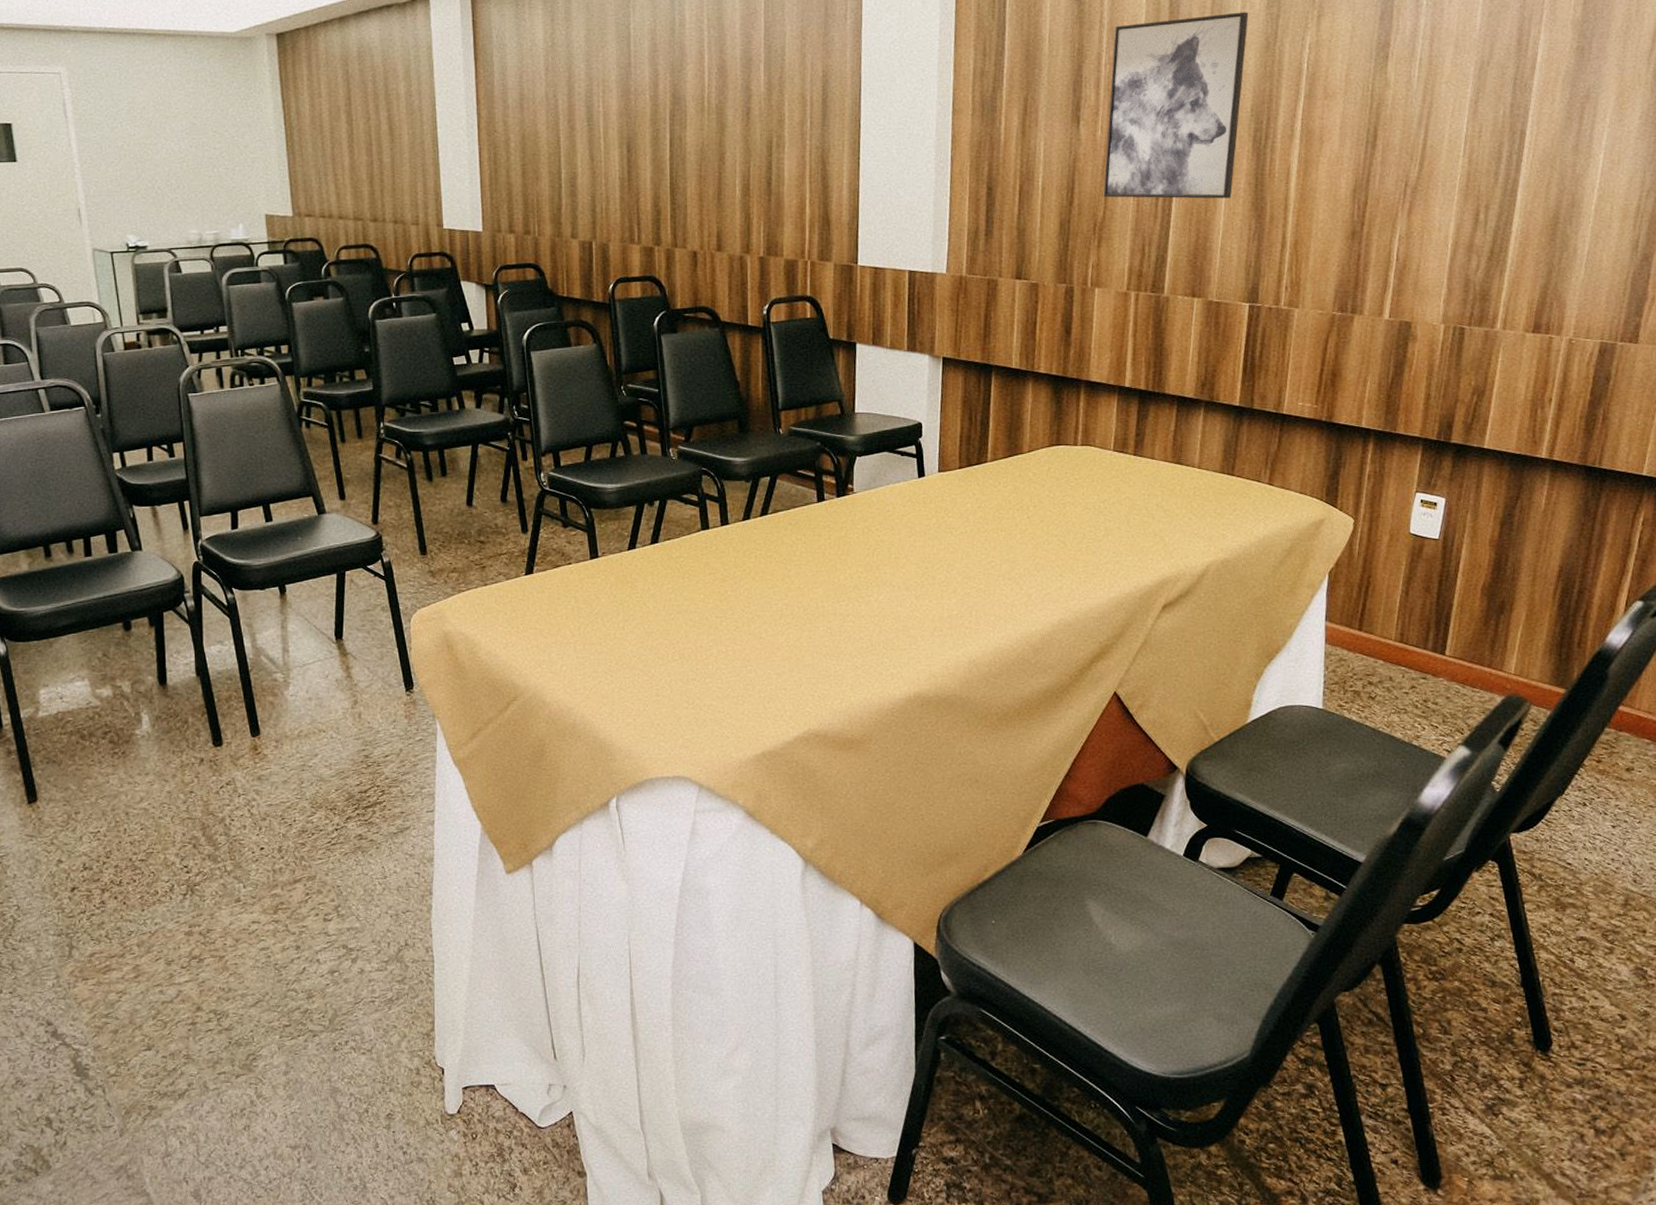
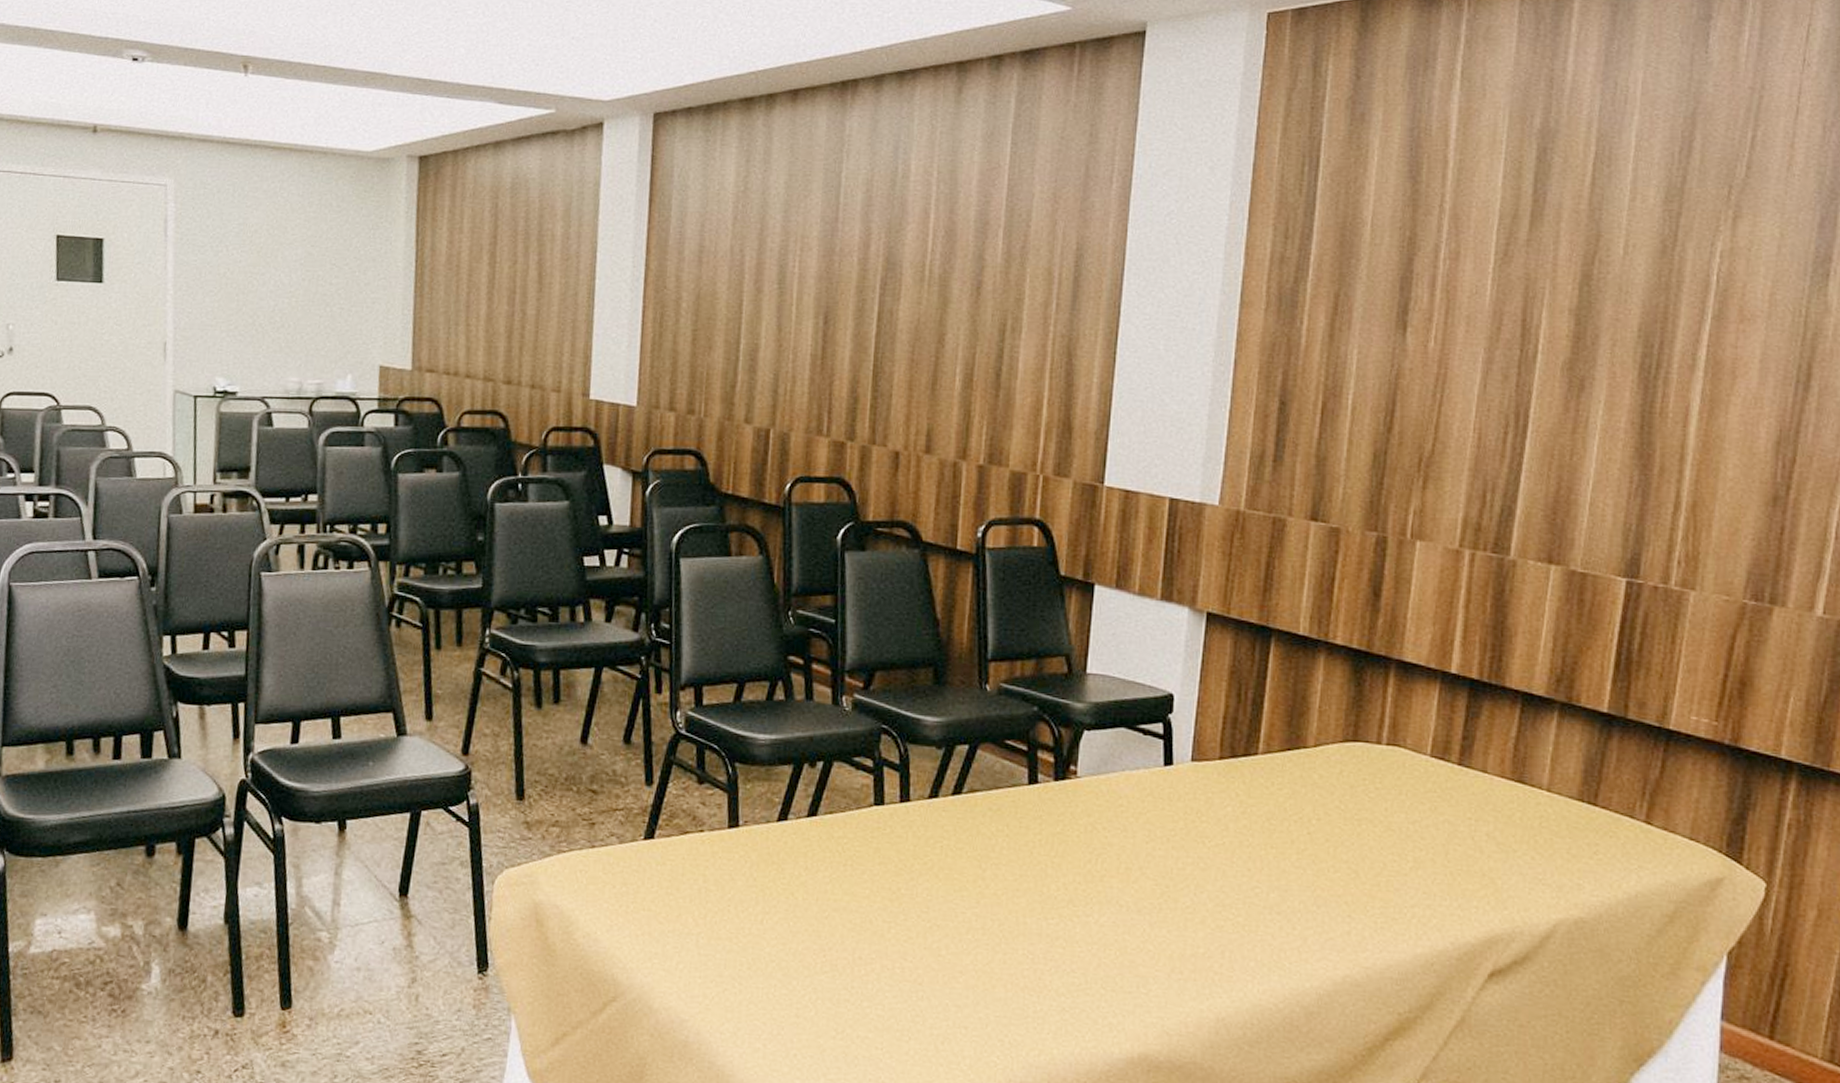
wall art: present [1103,12,1249,199] -> none [1433,205,1640,440]

